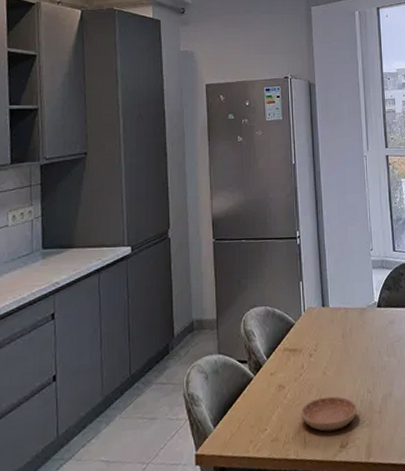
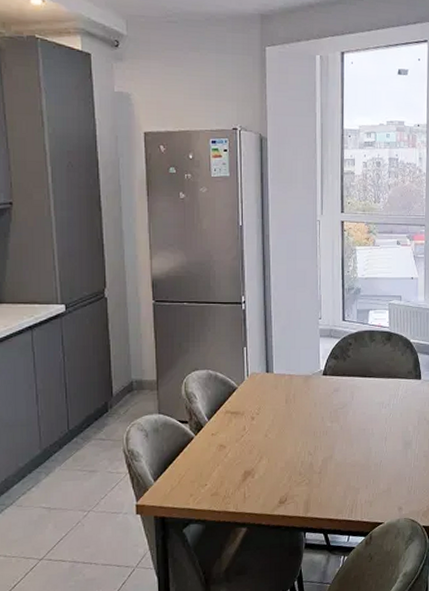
saucer: present [300,396,357,432] -> none [241,457,297,489]

